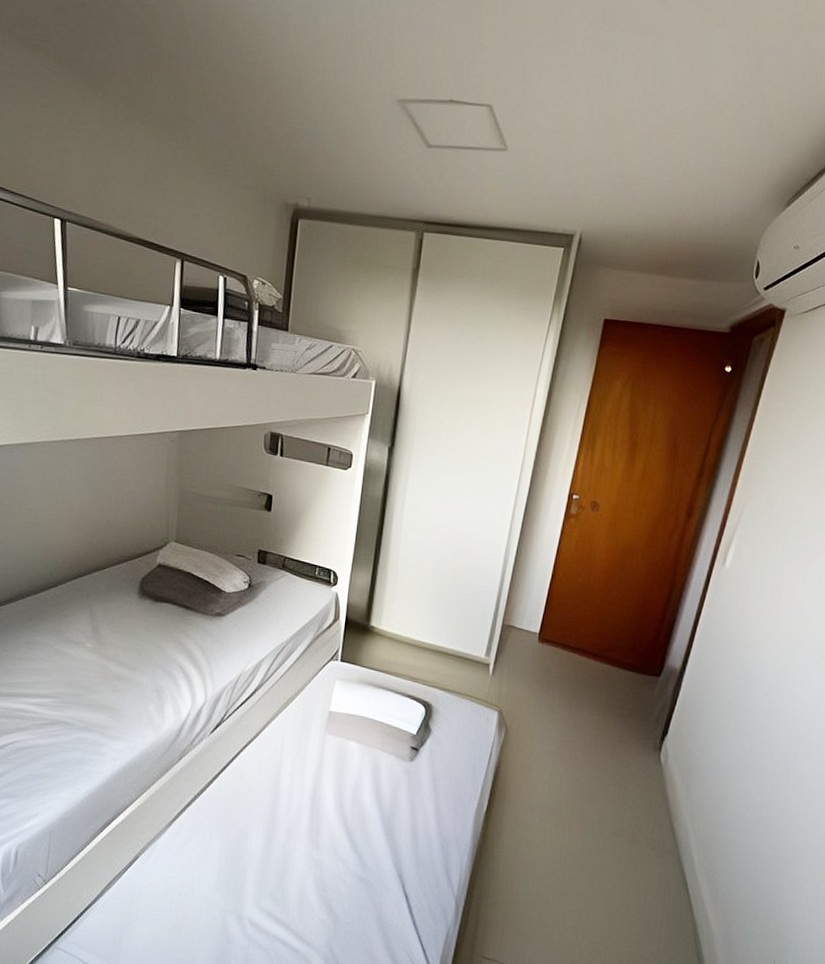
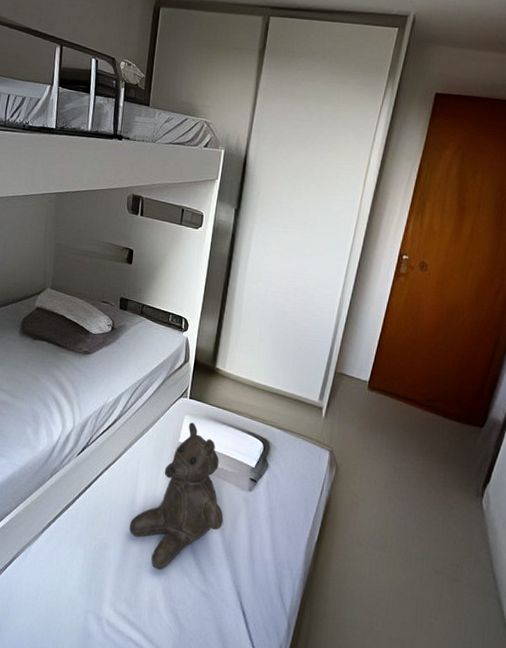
teddy bear: none [273,688,382,857] -> present [129,422,224,570]

